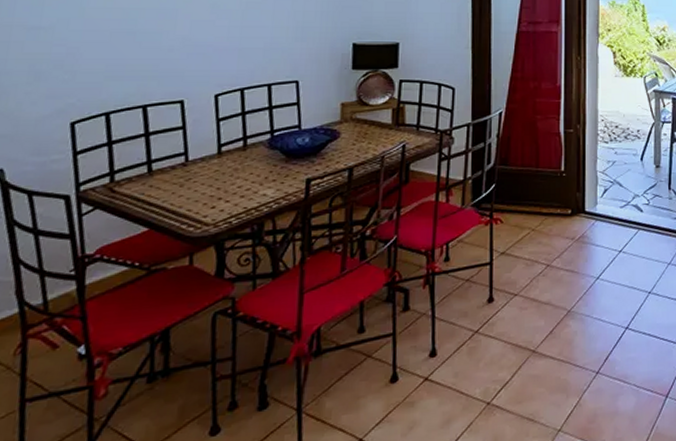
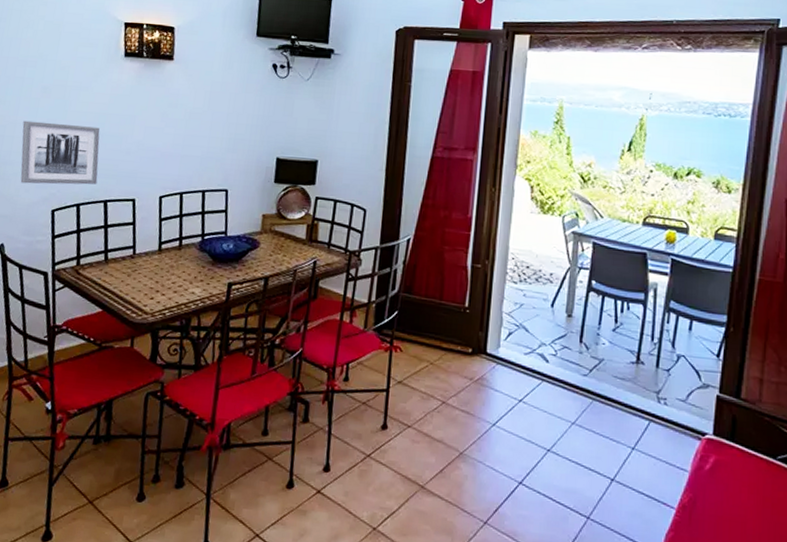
wall art: none [21,22,133,95] -> present [20,120,100,185]

